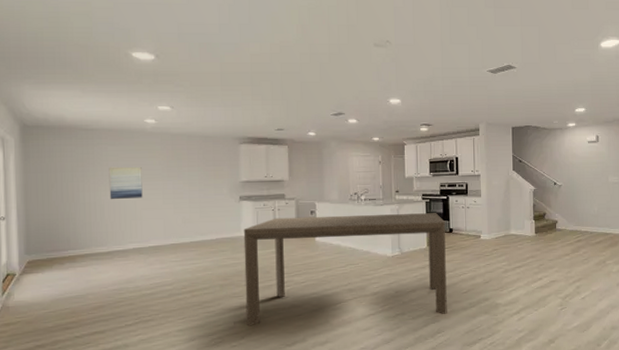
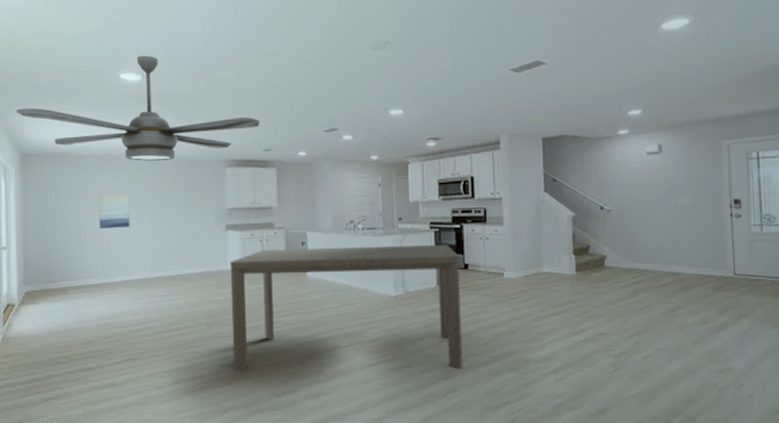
ceiling fan: none [16,36,273,136] -> present [16,55,260,161]

